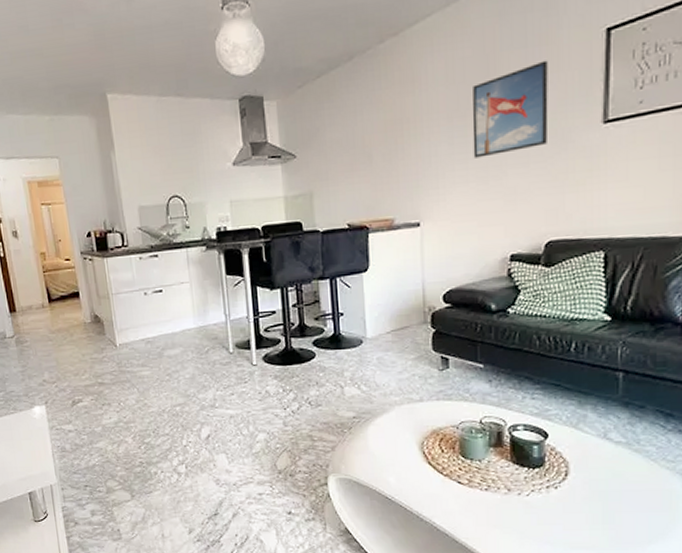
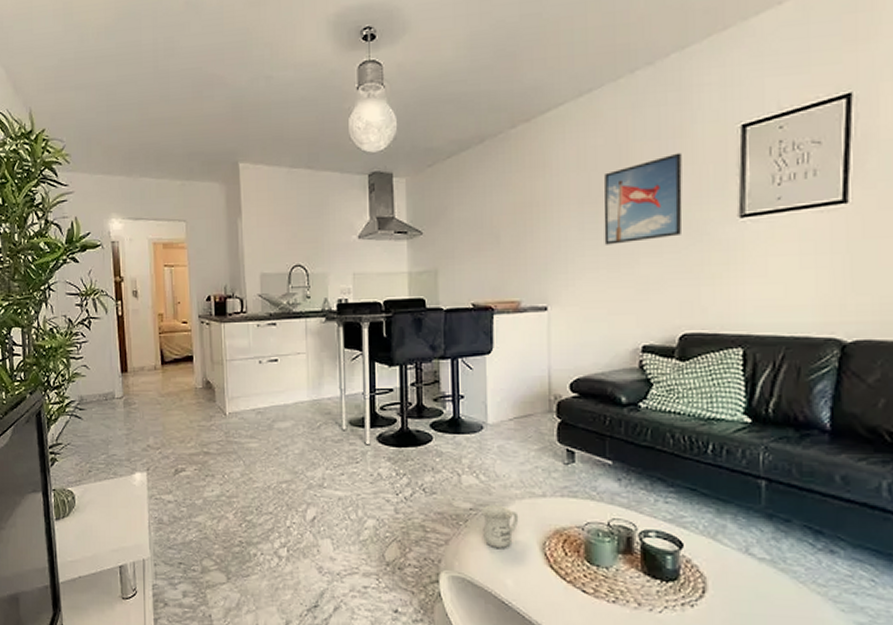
mug: none [363,411,399,450] -> present [481,504,519,548]

